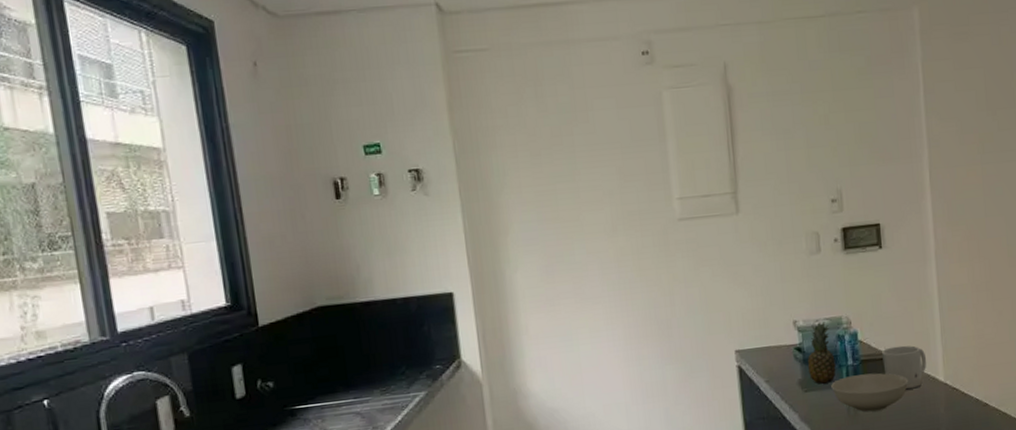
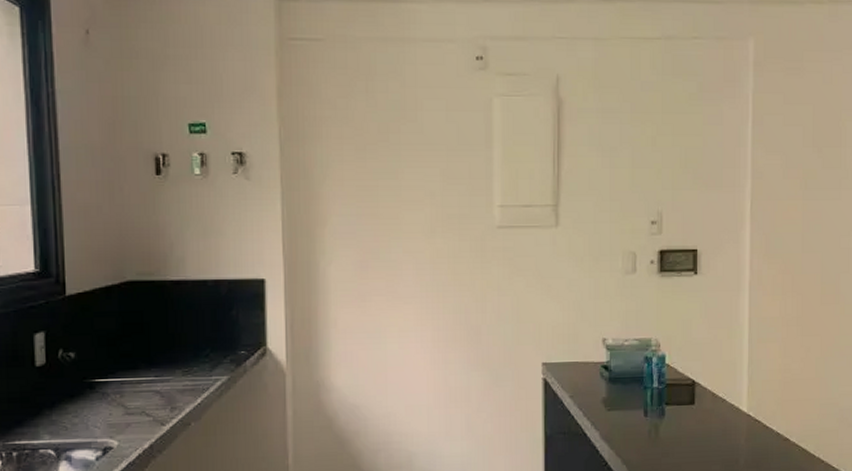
fruit: present [807,322,836,384] -> none [613,342,641,404]
bowl: present [831,373,909,412] -> none [635,398,712,436]
mug: present [882,345,927,390] -> none [688,373,732,417]

